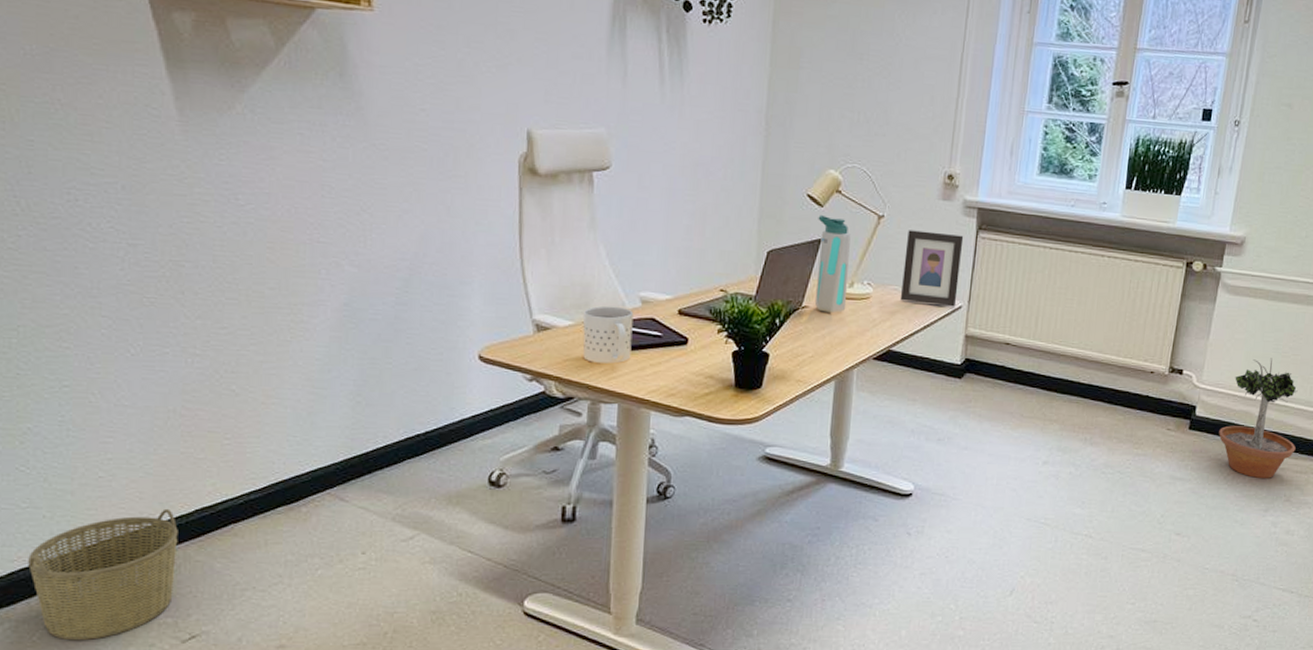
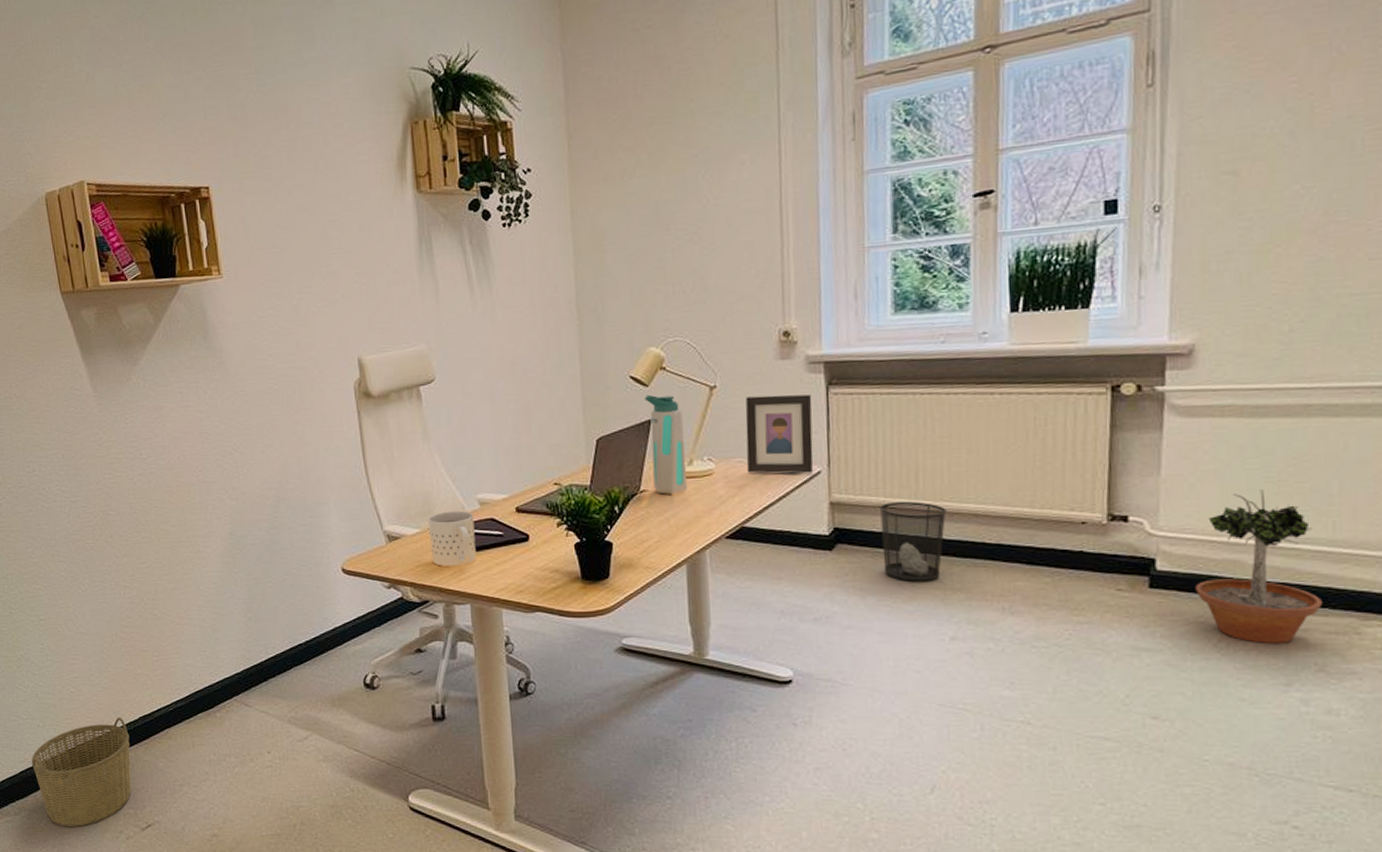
waste bin: none [1001,340,1056,412] -> present [879,502,947,582]

